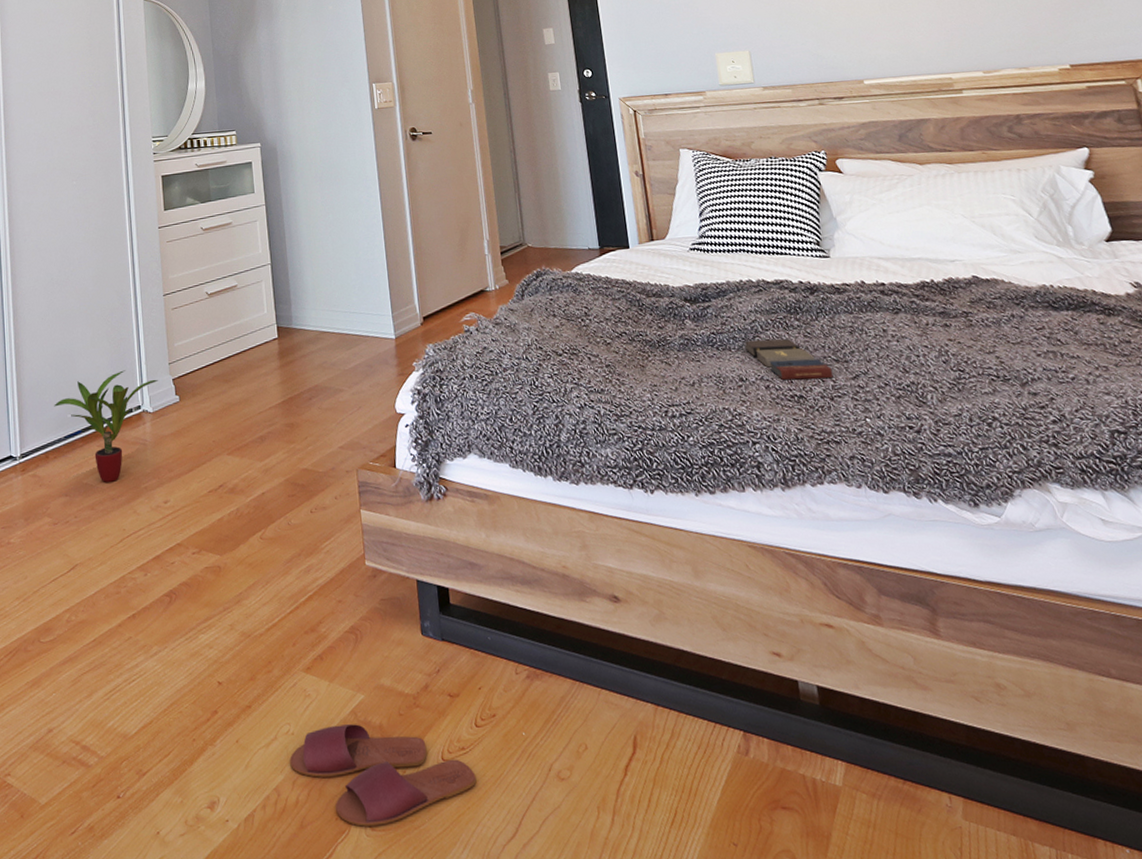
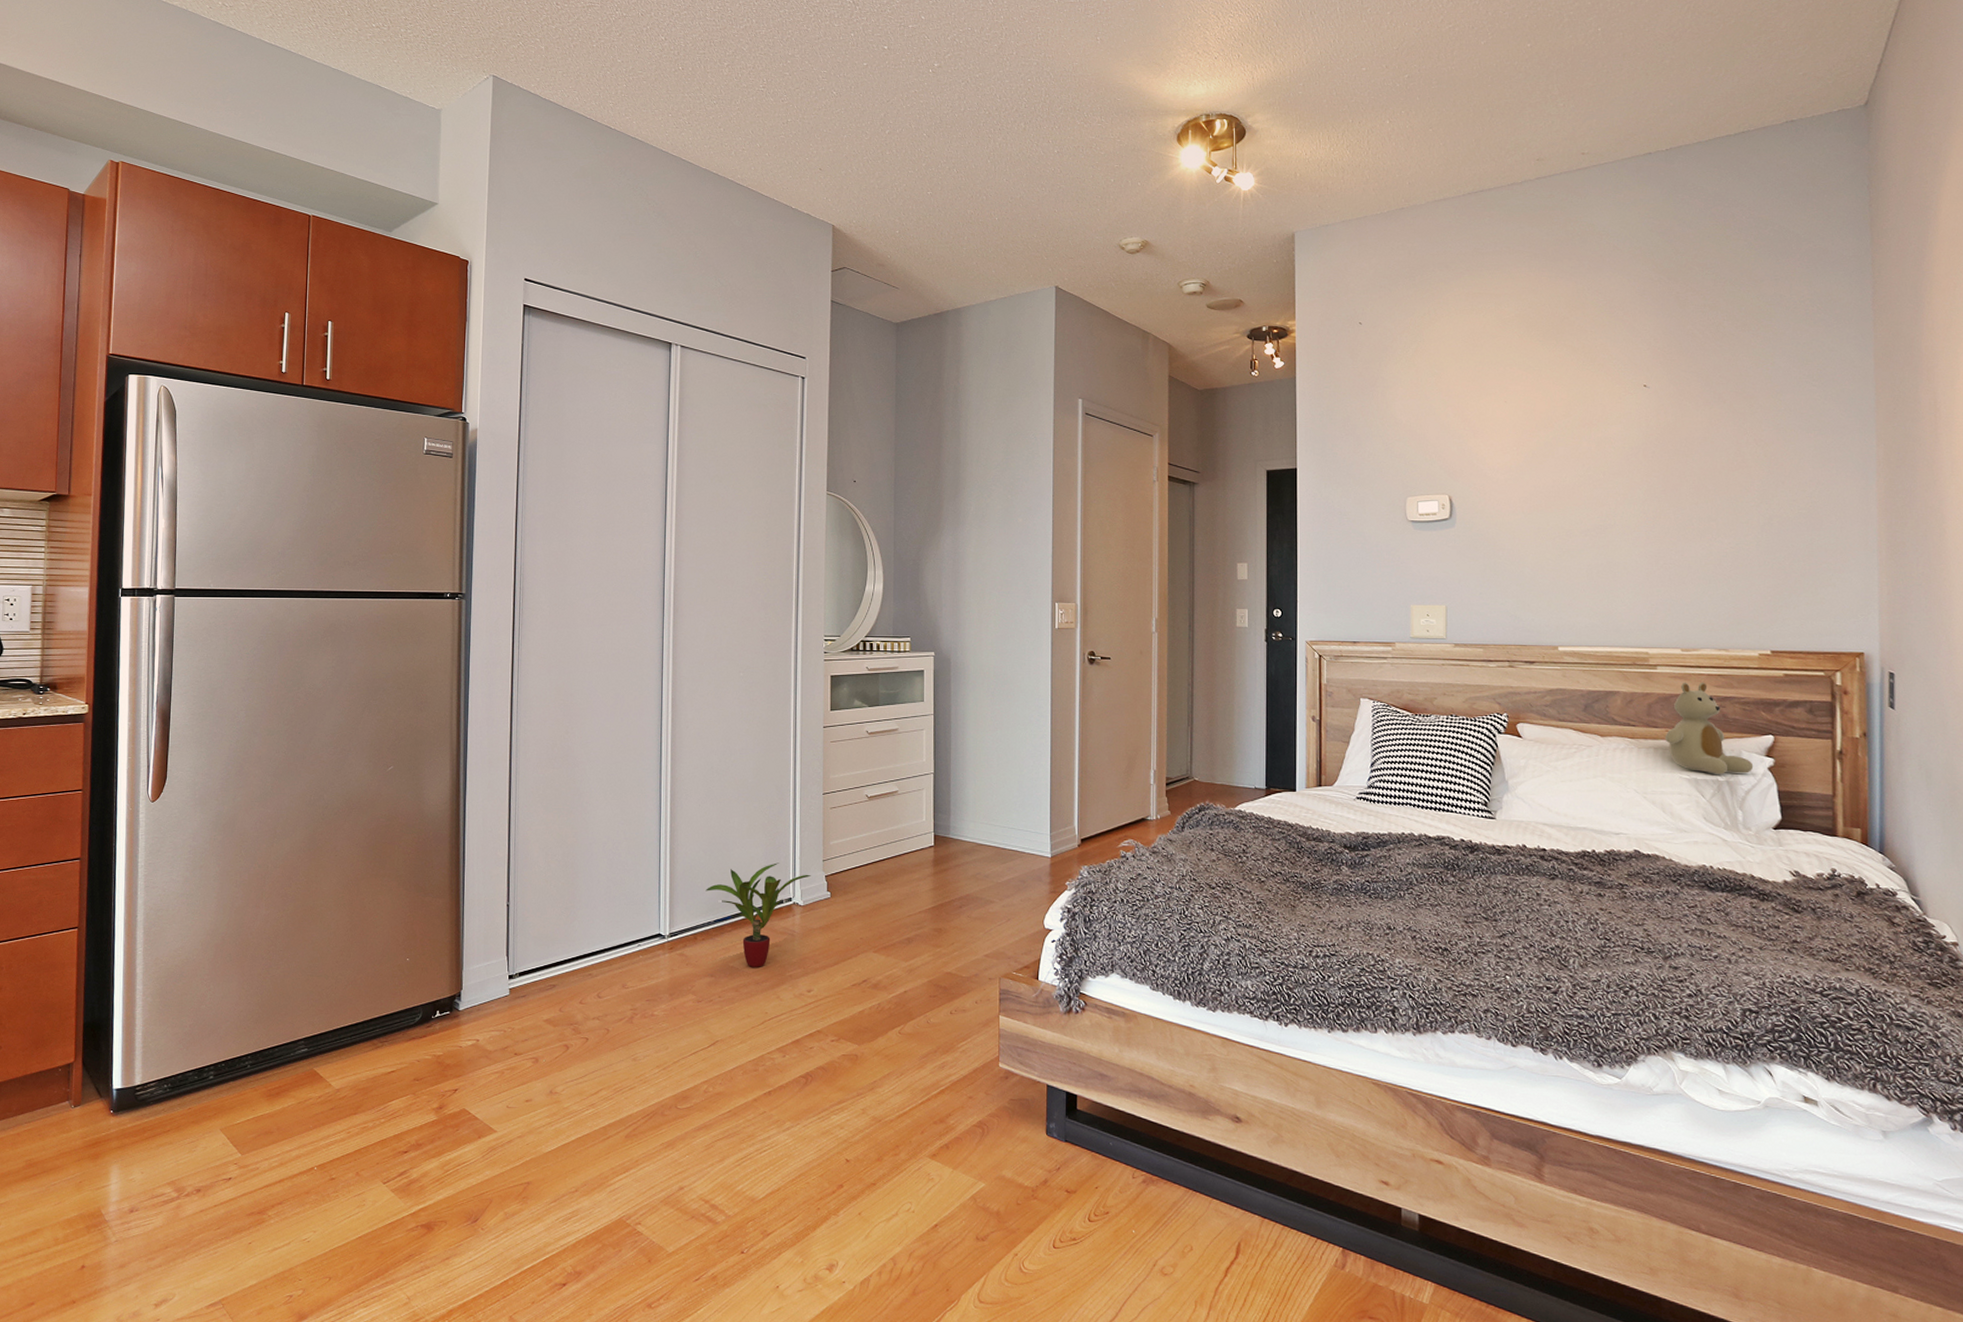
slippers: present [290,724,477,827] -> none [908,1208,1084,1299]
book set: present [743,338,834,380] -> none [1397,891,1480,935]
stuffed bear: none [982,101,1075,192] -> present [1665,682,1754,774]

